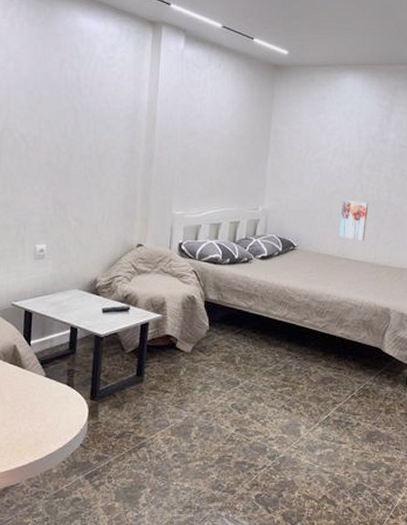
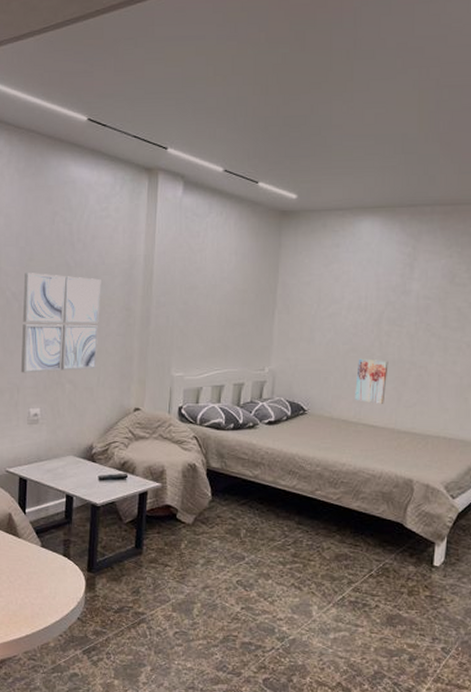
wall art: none [27,116,107,211] -> present [20,273,101,373]

